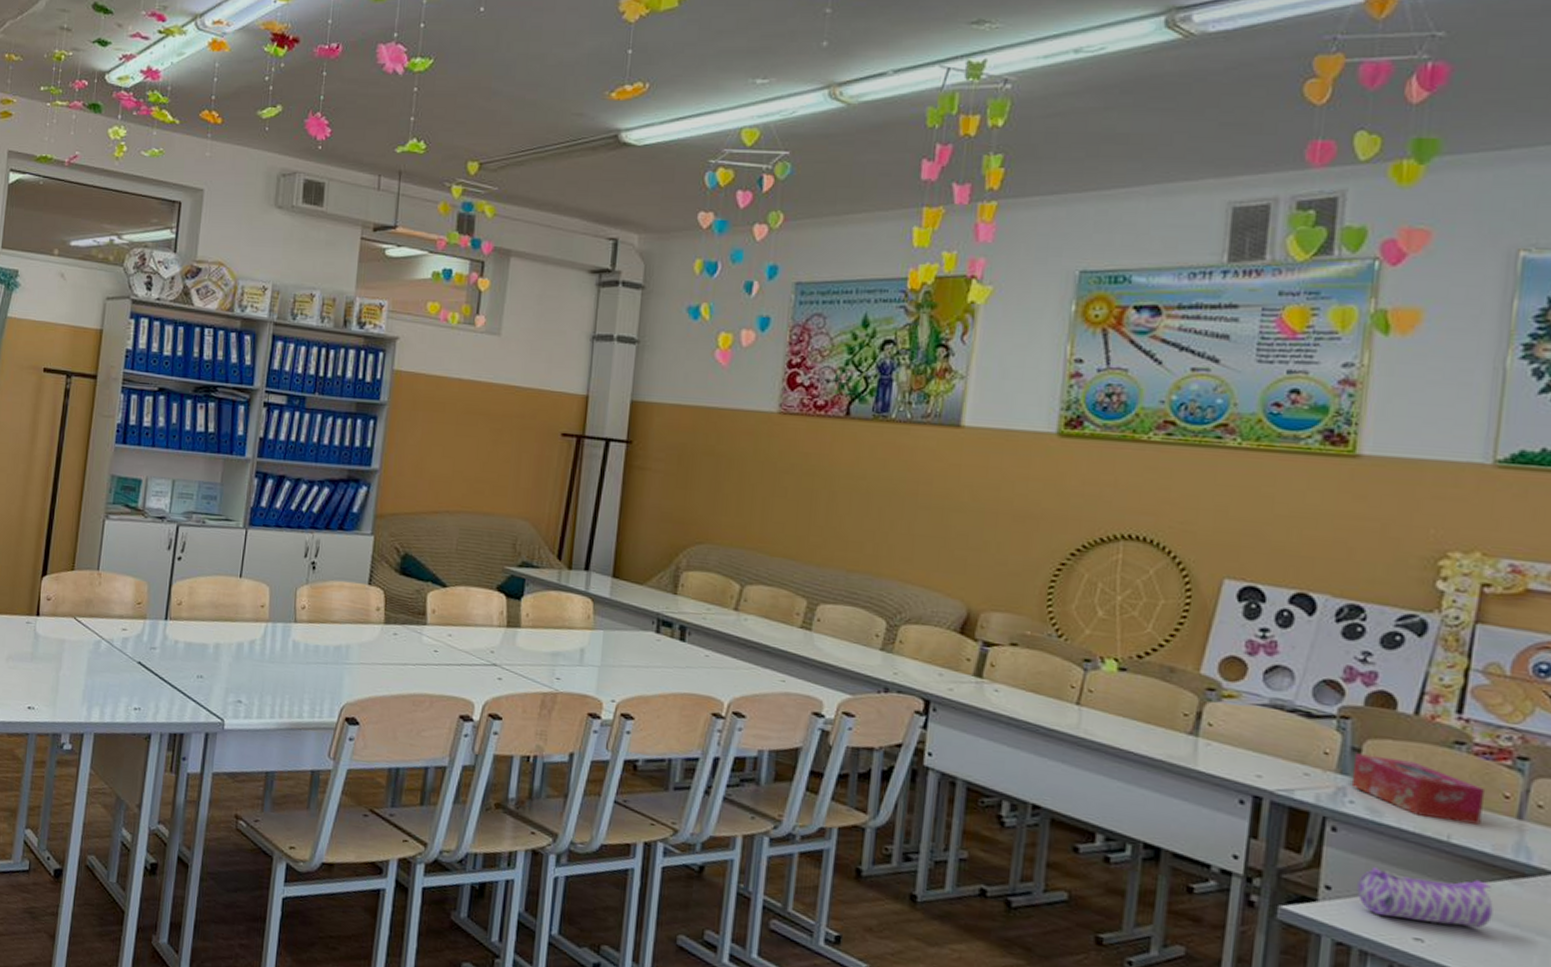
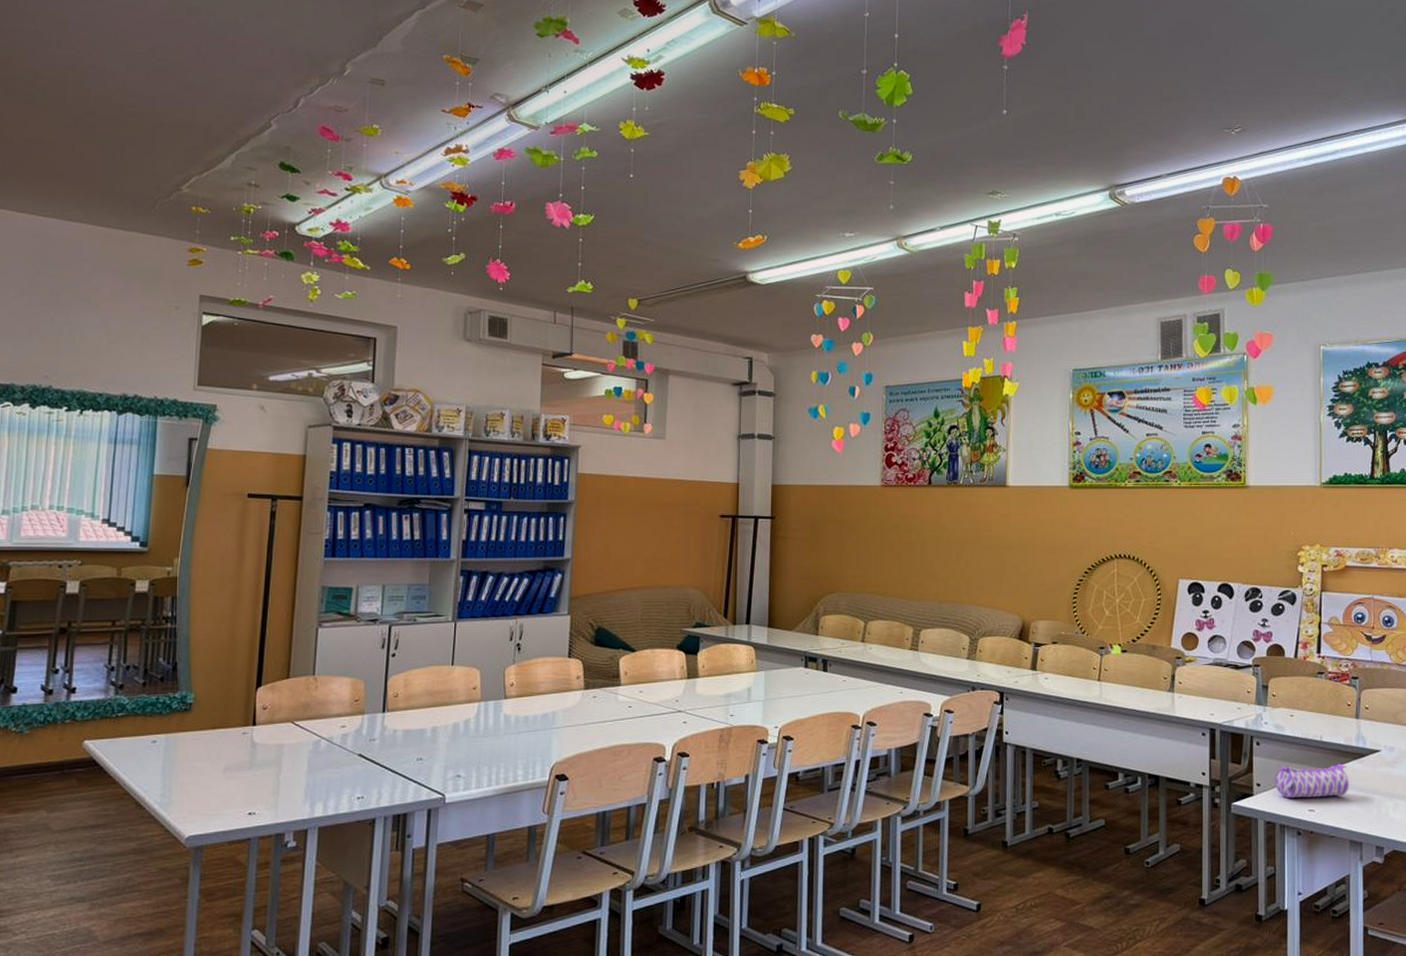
tissue box: present [1351,753,1486,825] -> none [1264,689,1338,727]

